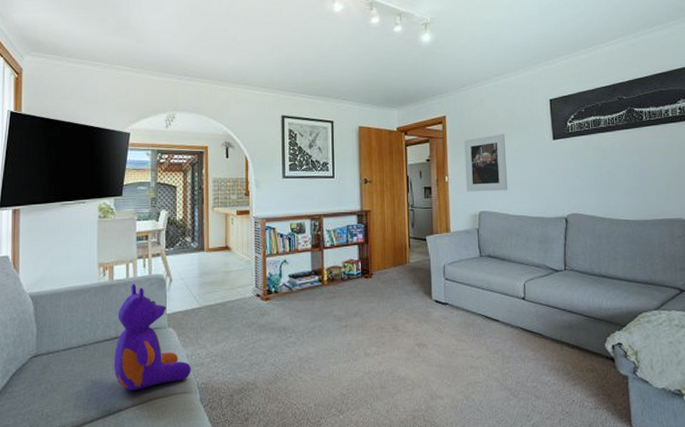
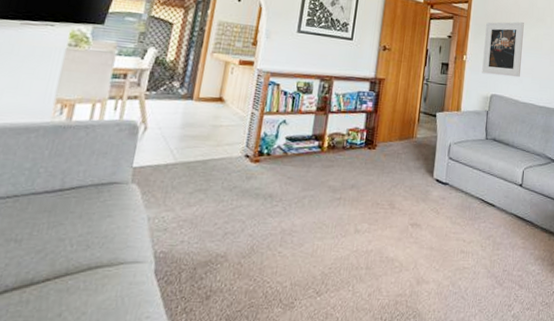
stuffed bear: present [114,284,191,390] -> none [49,128,151,256]

